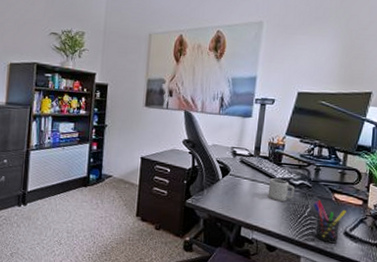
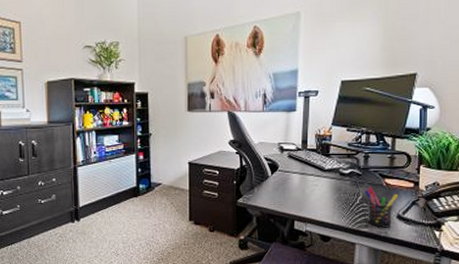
cup: present [267,178,295,201] -> none [318,170,346,192]

